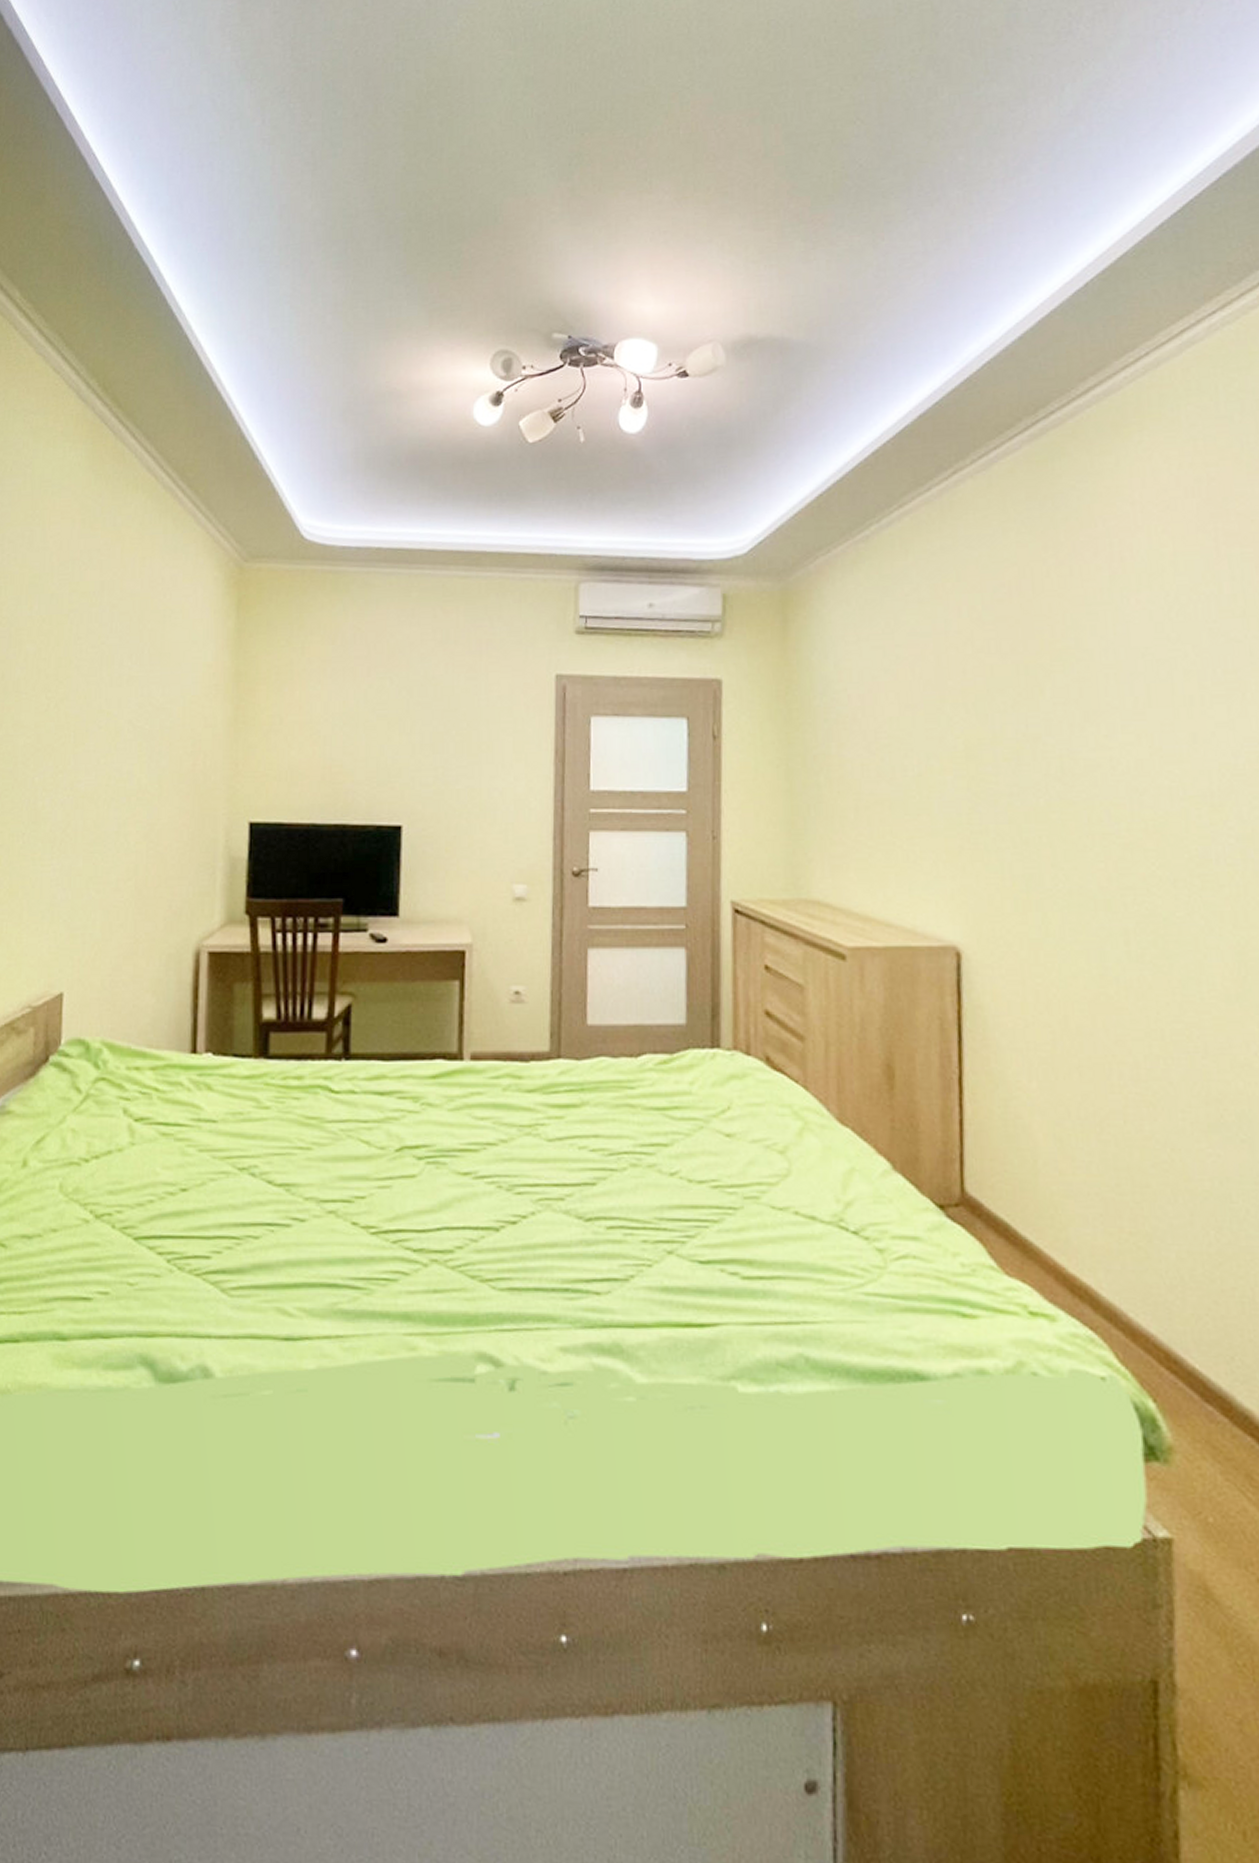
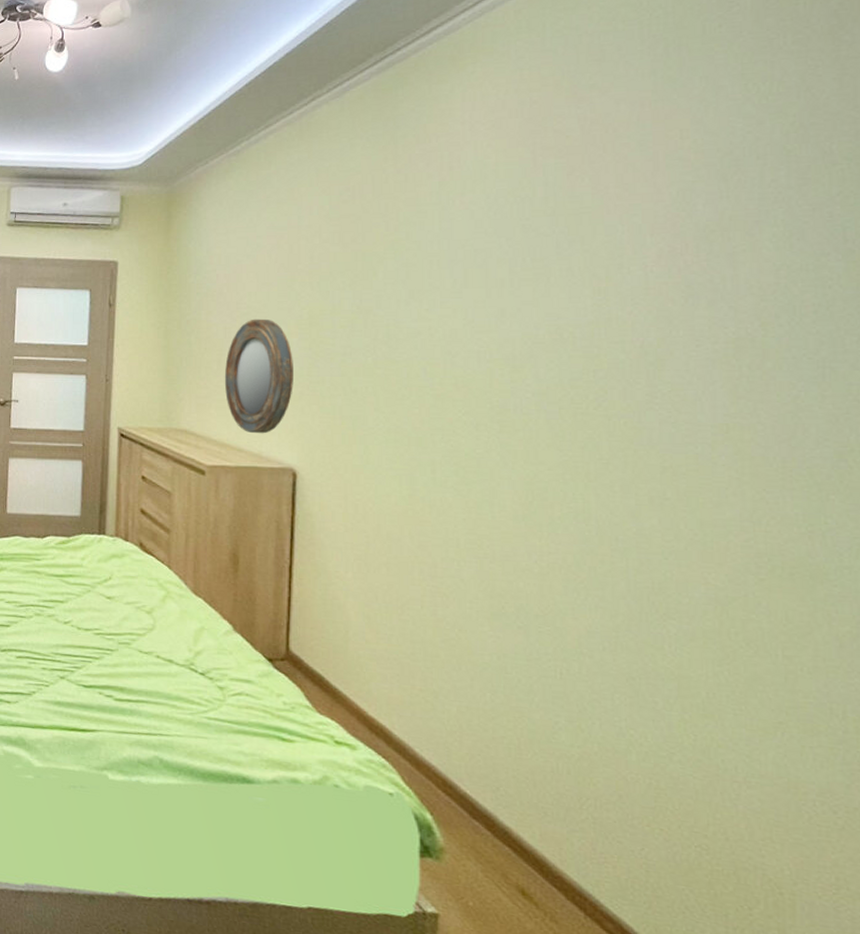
home mirror: none [864,751,951,903] -> present [224,319,293,434]

